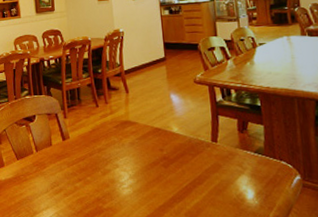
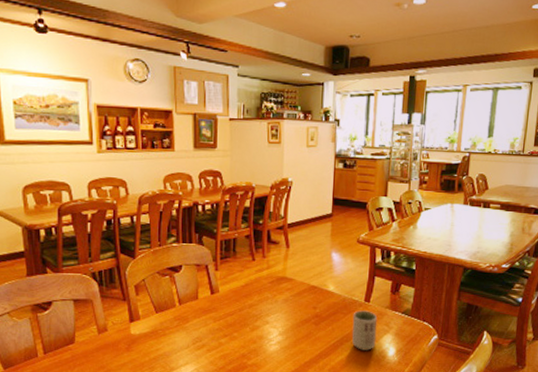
cup: none [201,151,232,193] -> present [352,310,378,350]

